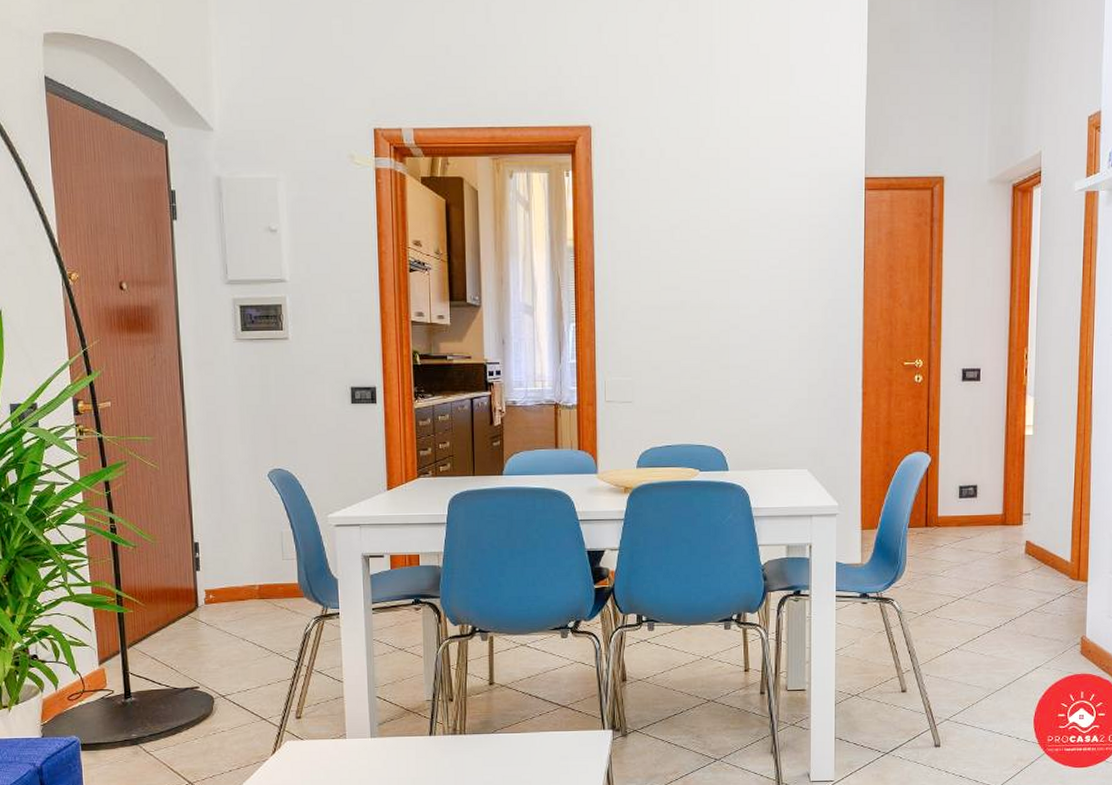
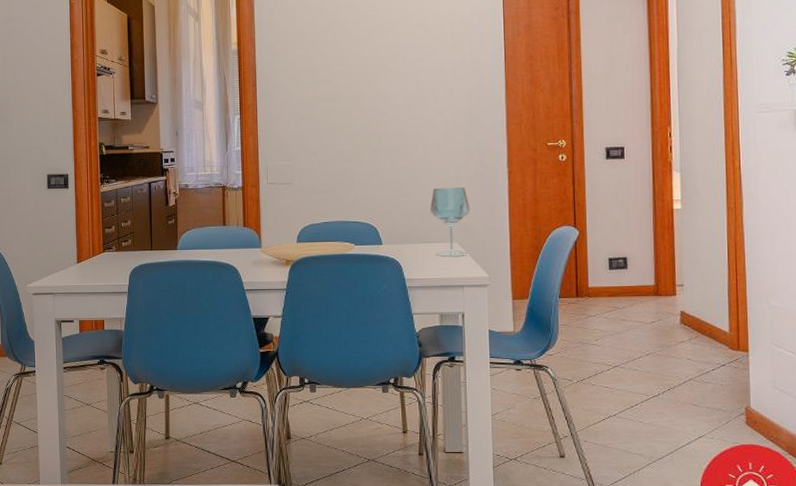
wine glass: none [780,409,822,484] -> present [430,187,471,257]

